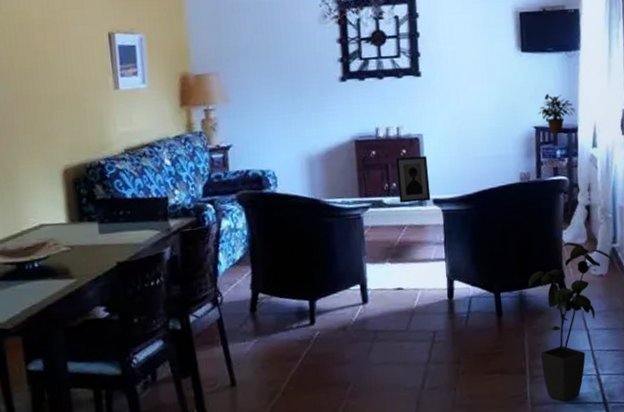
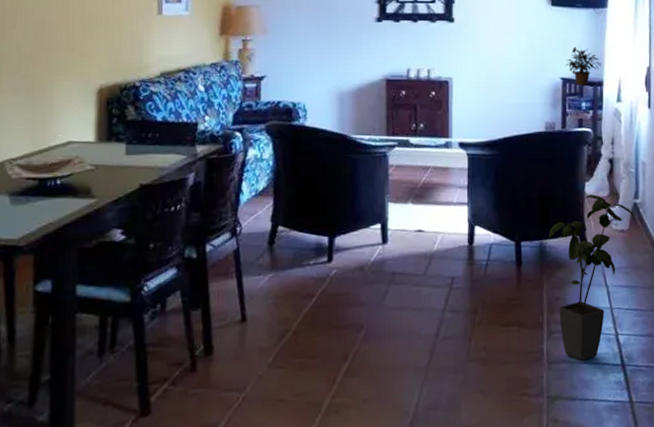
picture frame: present [396,156,431,203] -> none [425,99,457,144]

